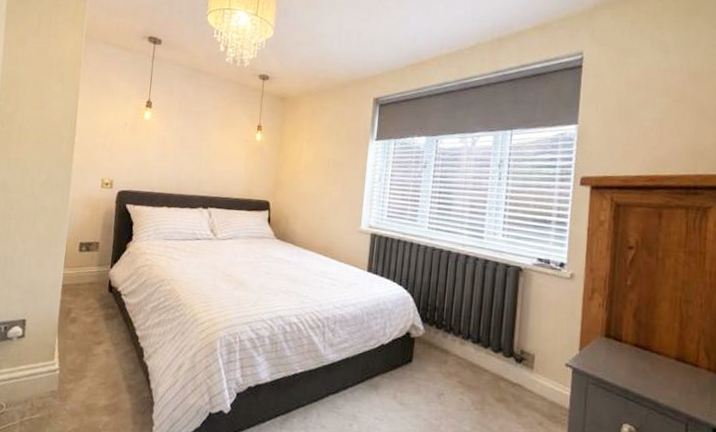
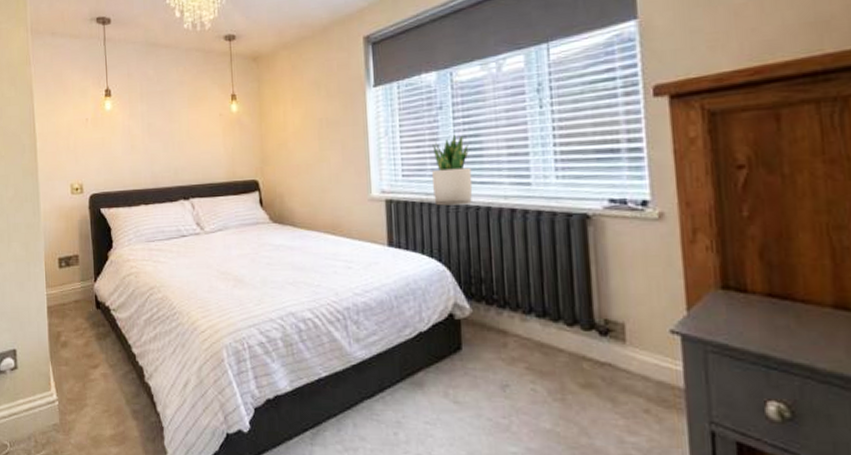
planter: none [409,189,443,247] -> present [432,134,473,206]

